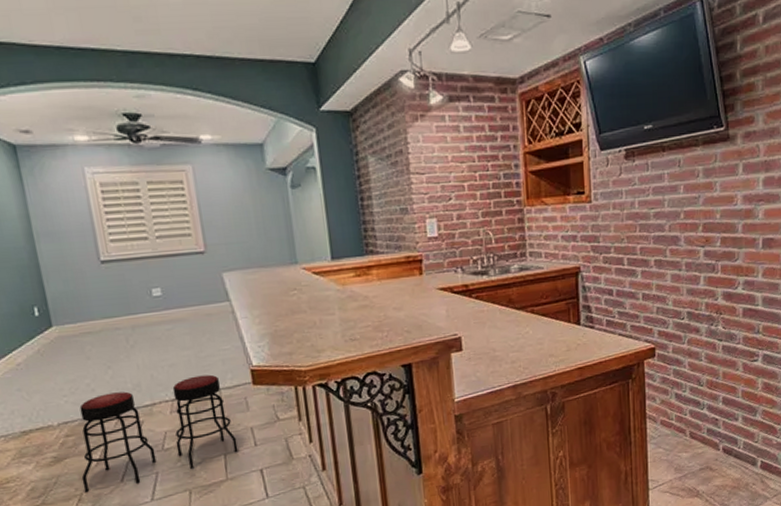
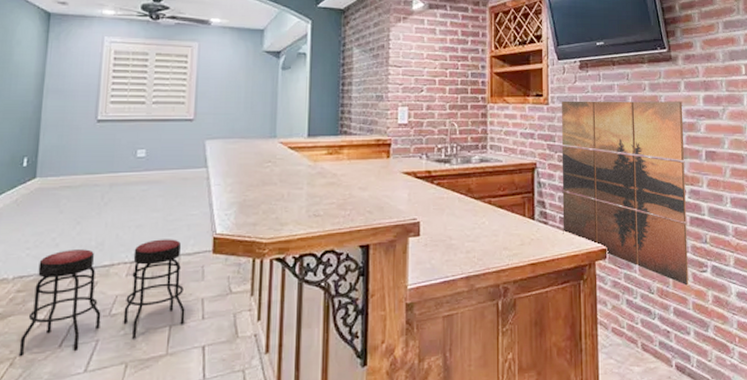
wall art: none [606,186,740,376] -> present [561,100,689,286]

